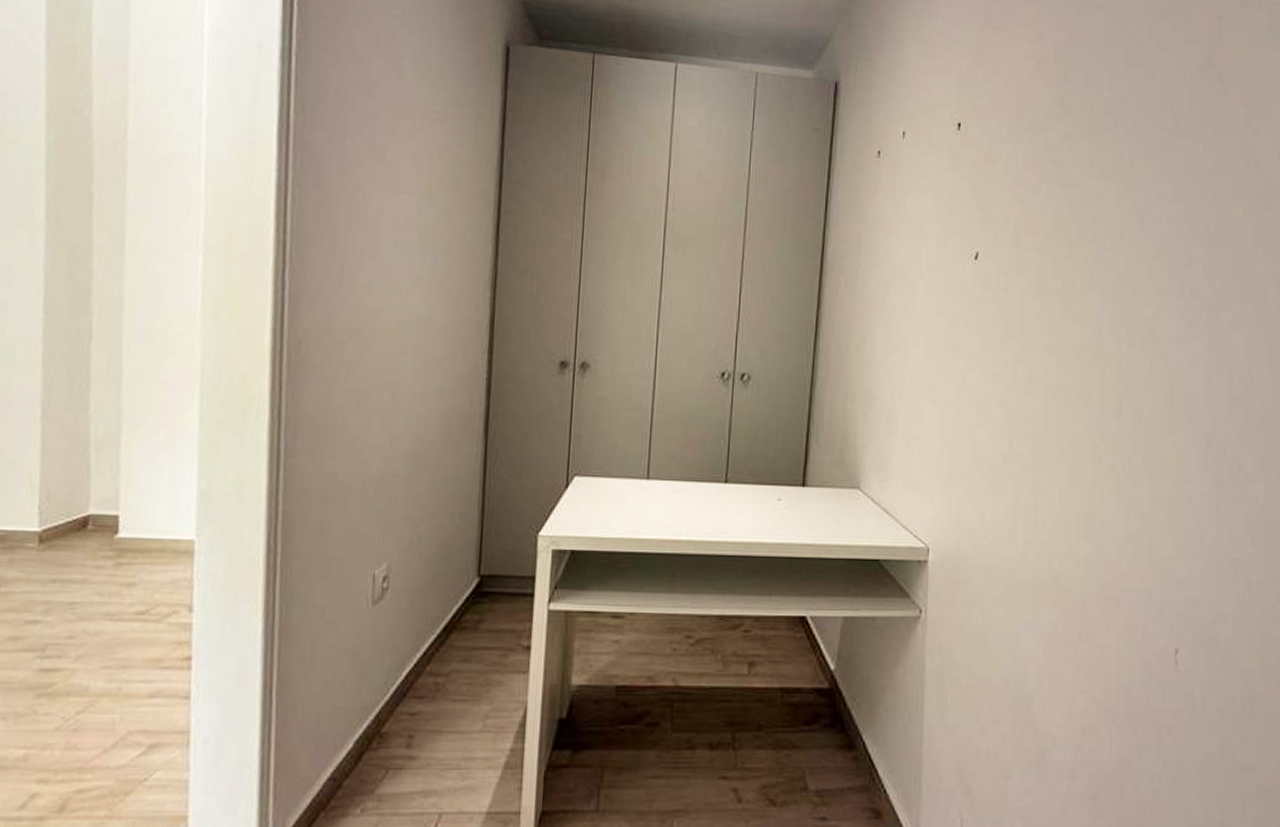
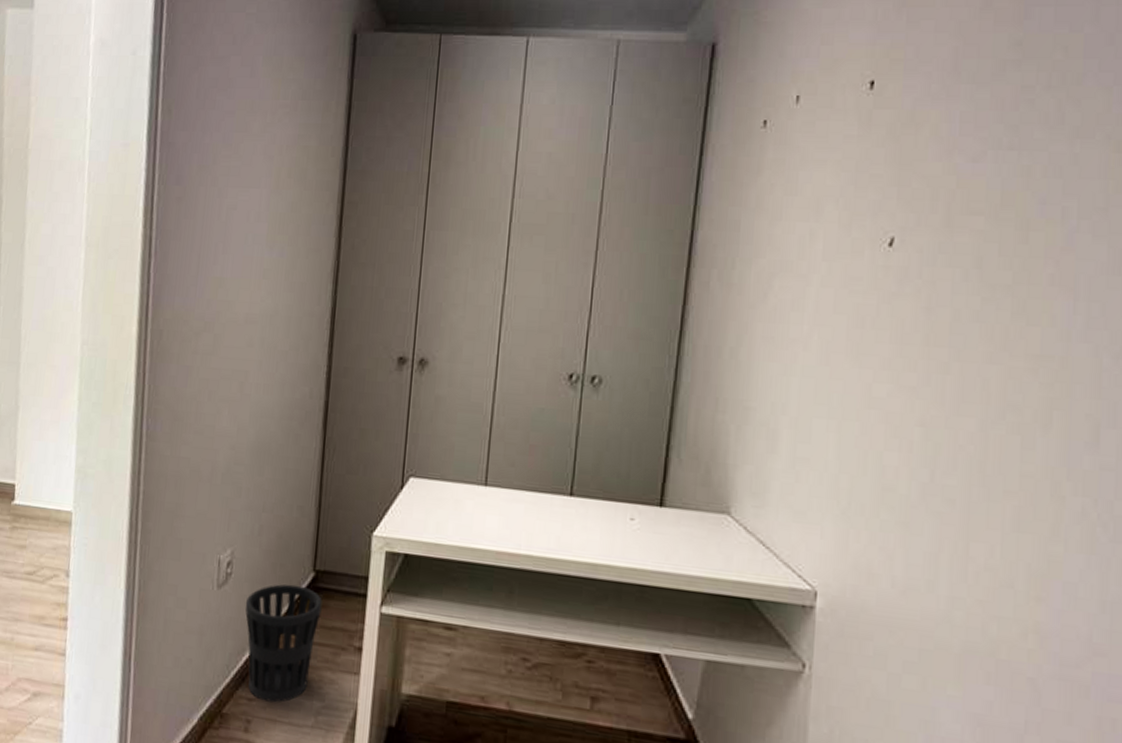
wastebasket: none [404,592,488,713] -> present [245,584,322,703]

